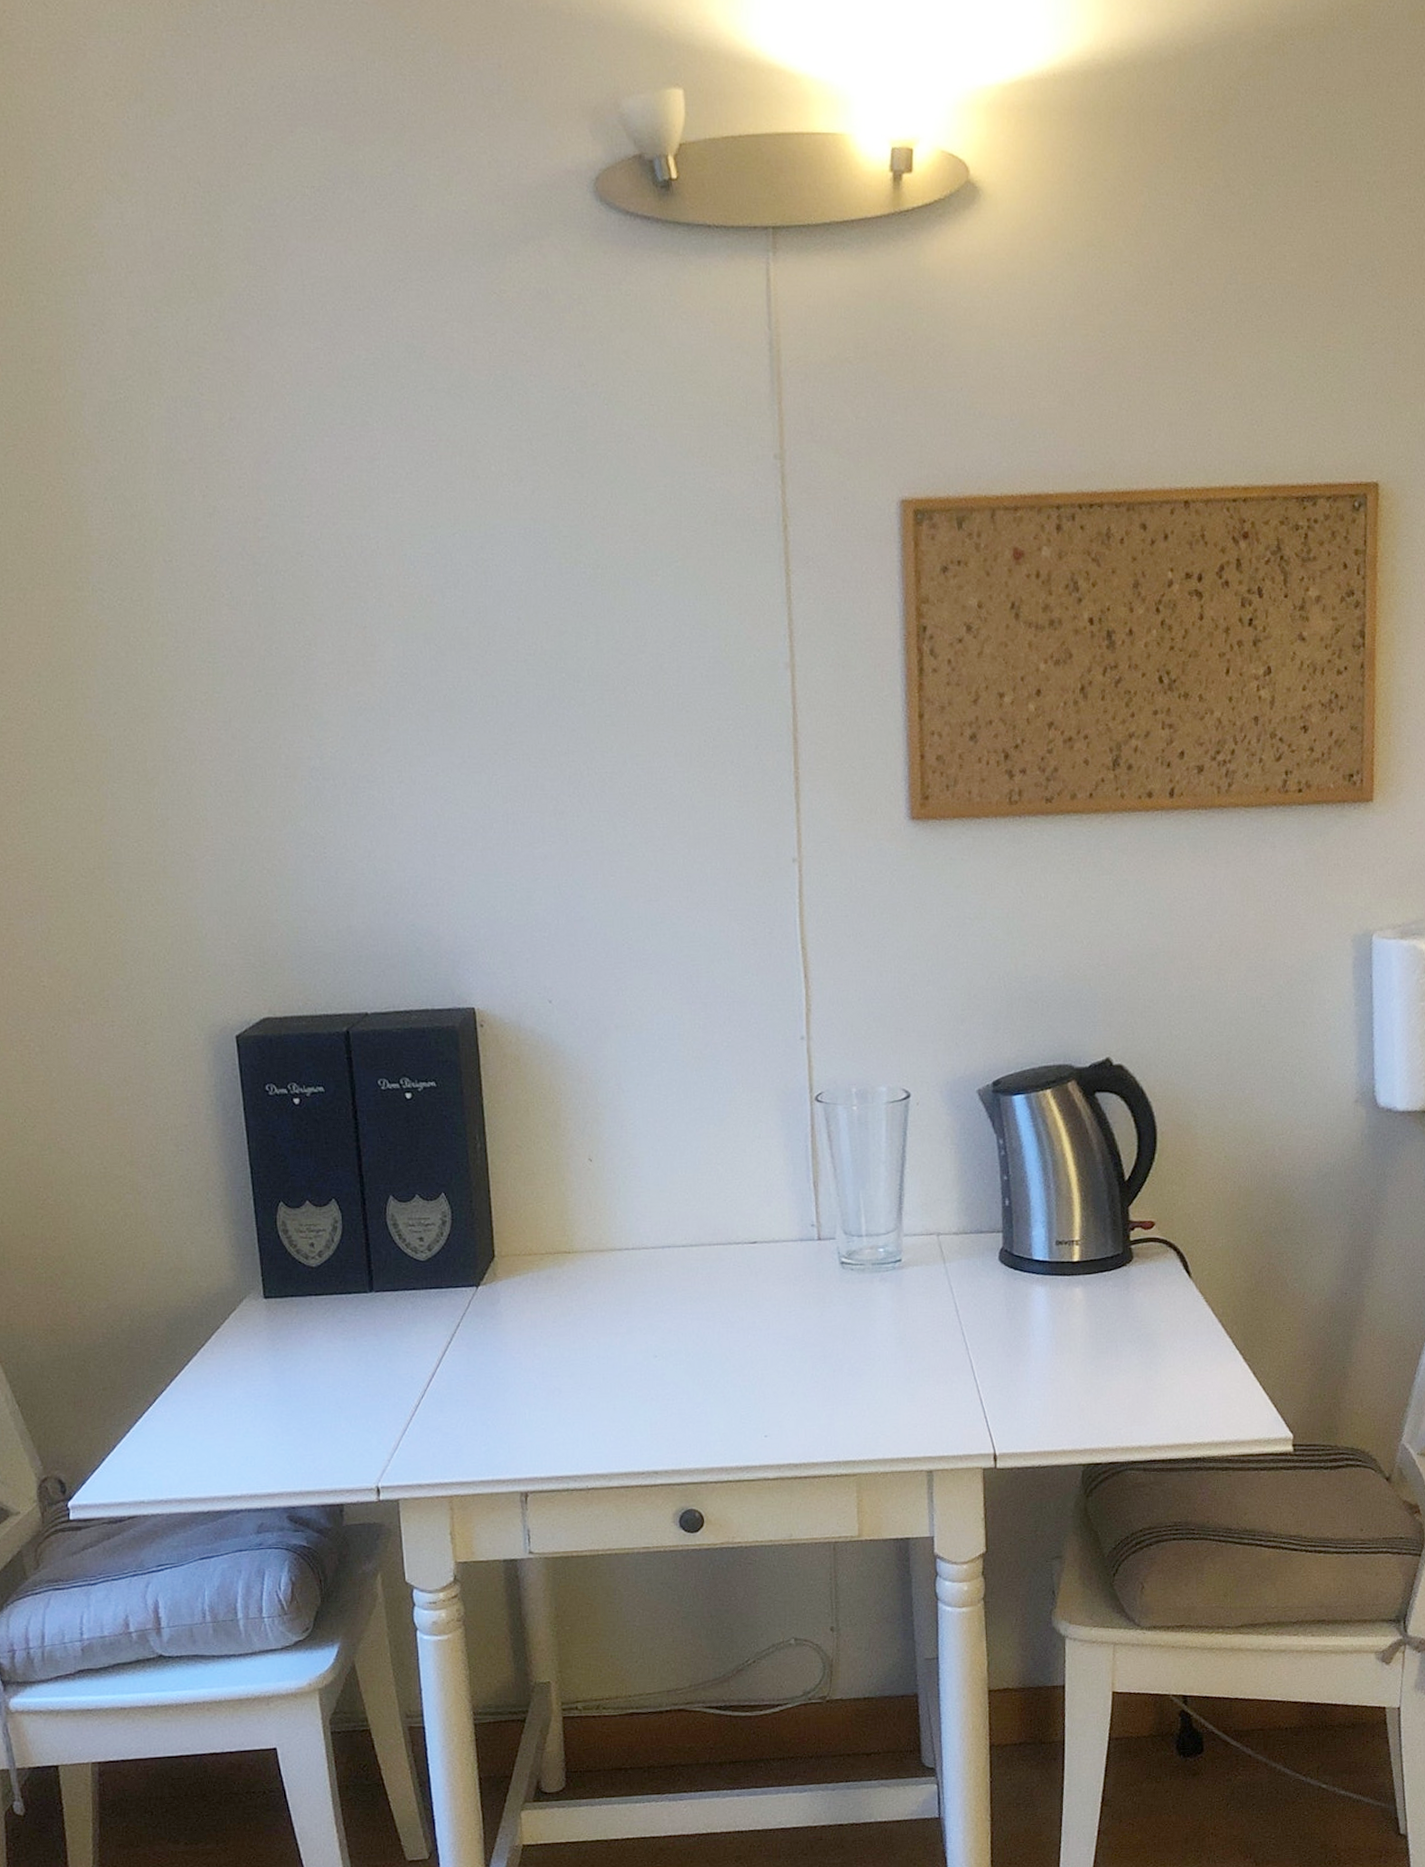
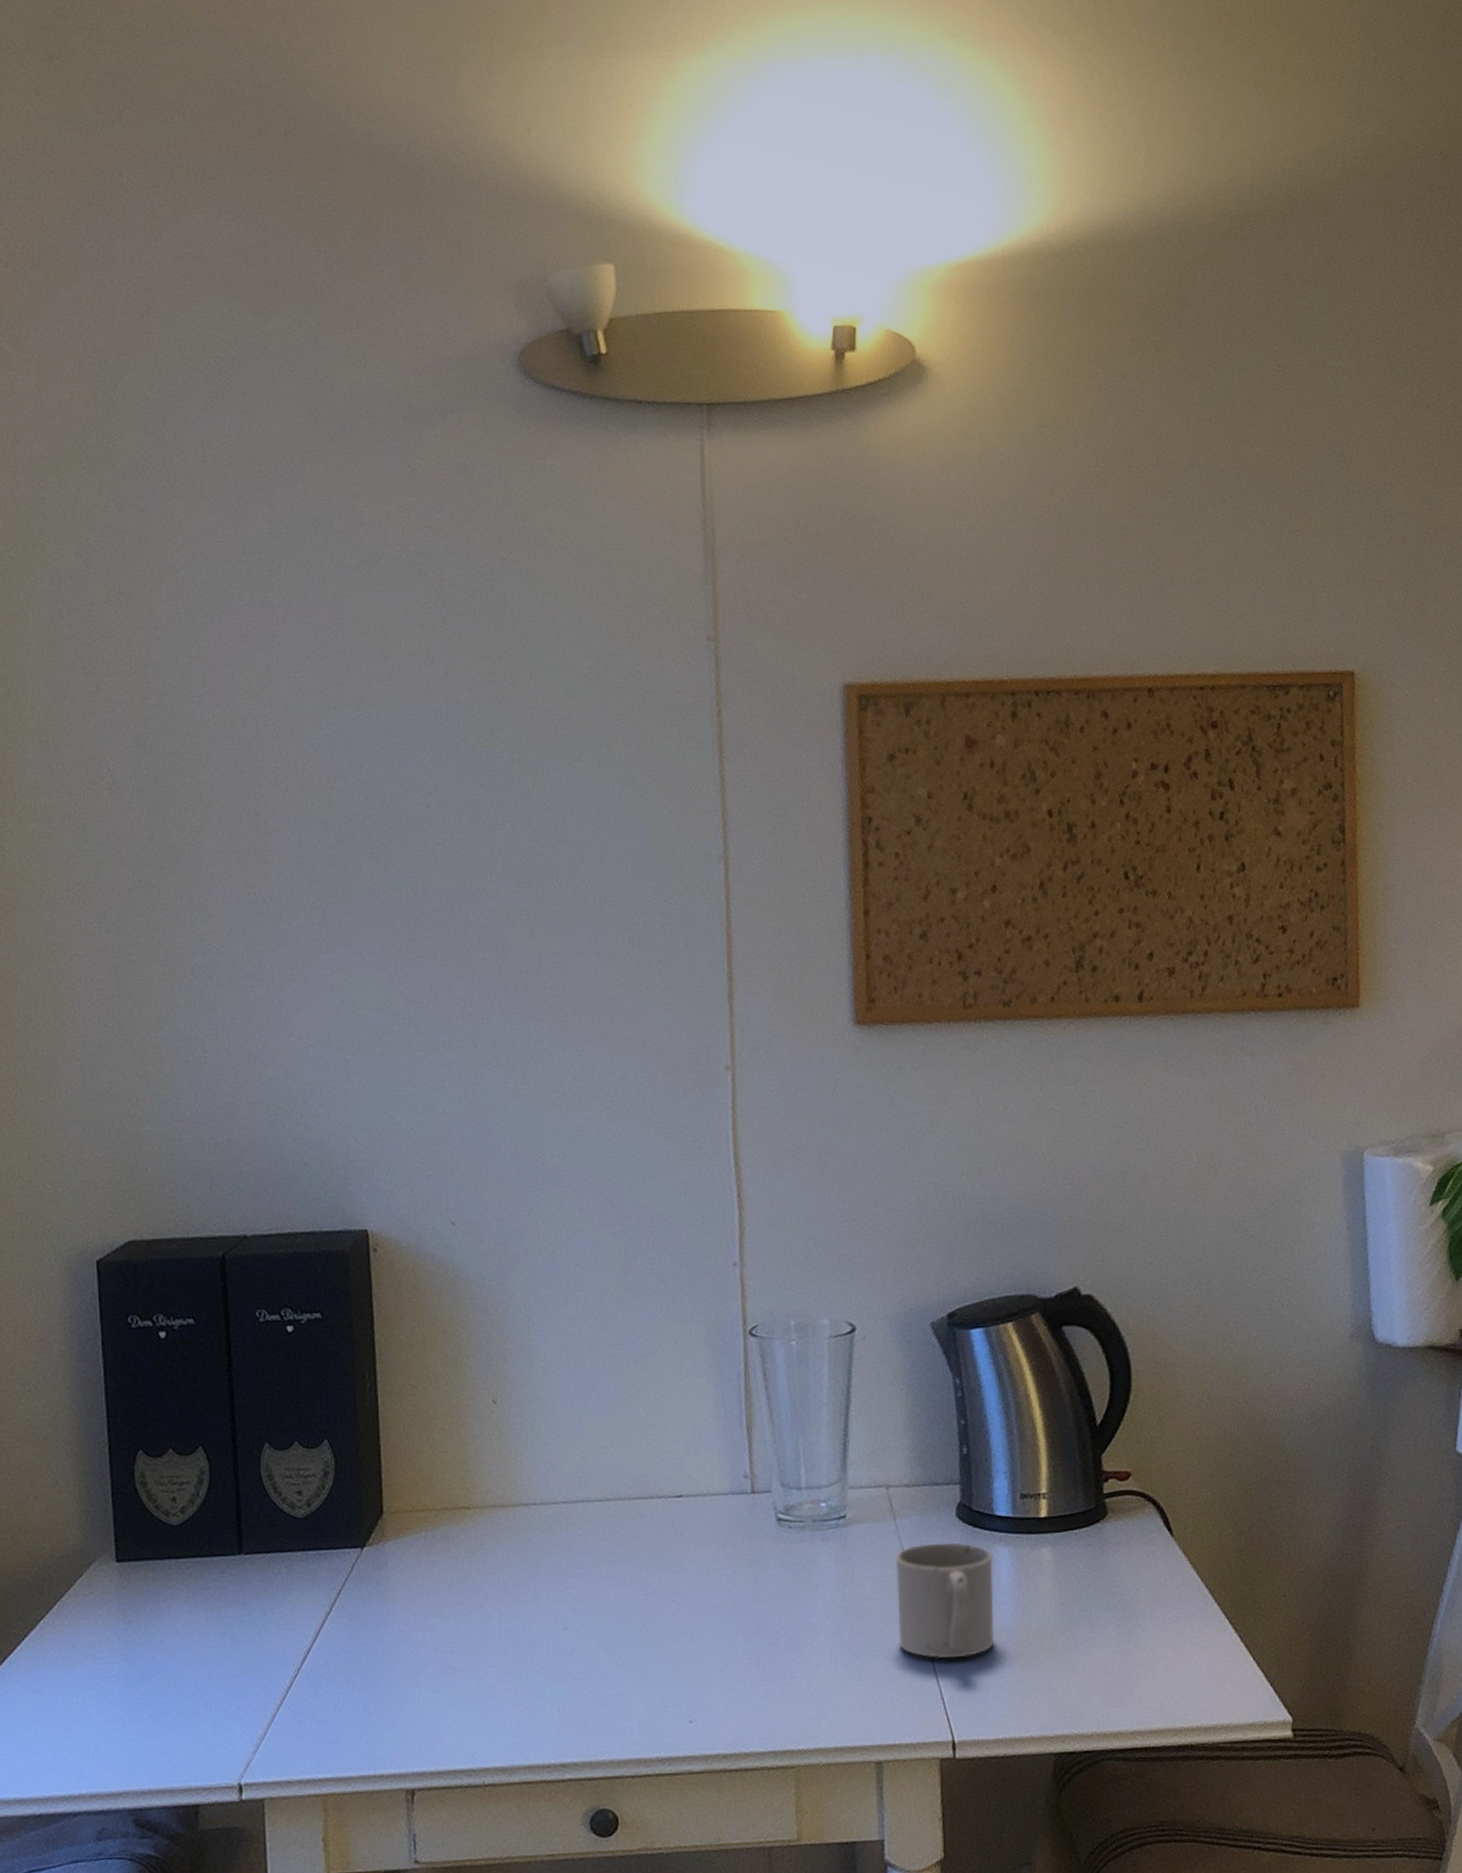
mug: none [944,1283,1031,1384] -> present [895,1542,994,1659]

